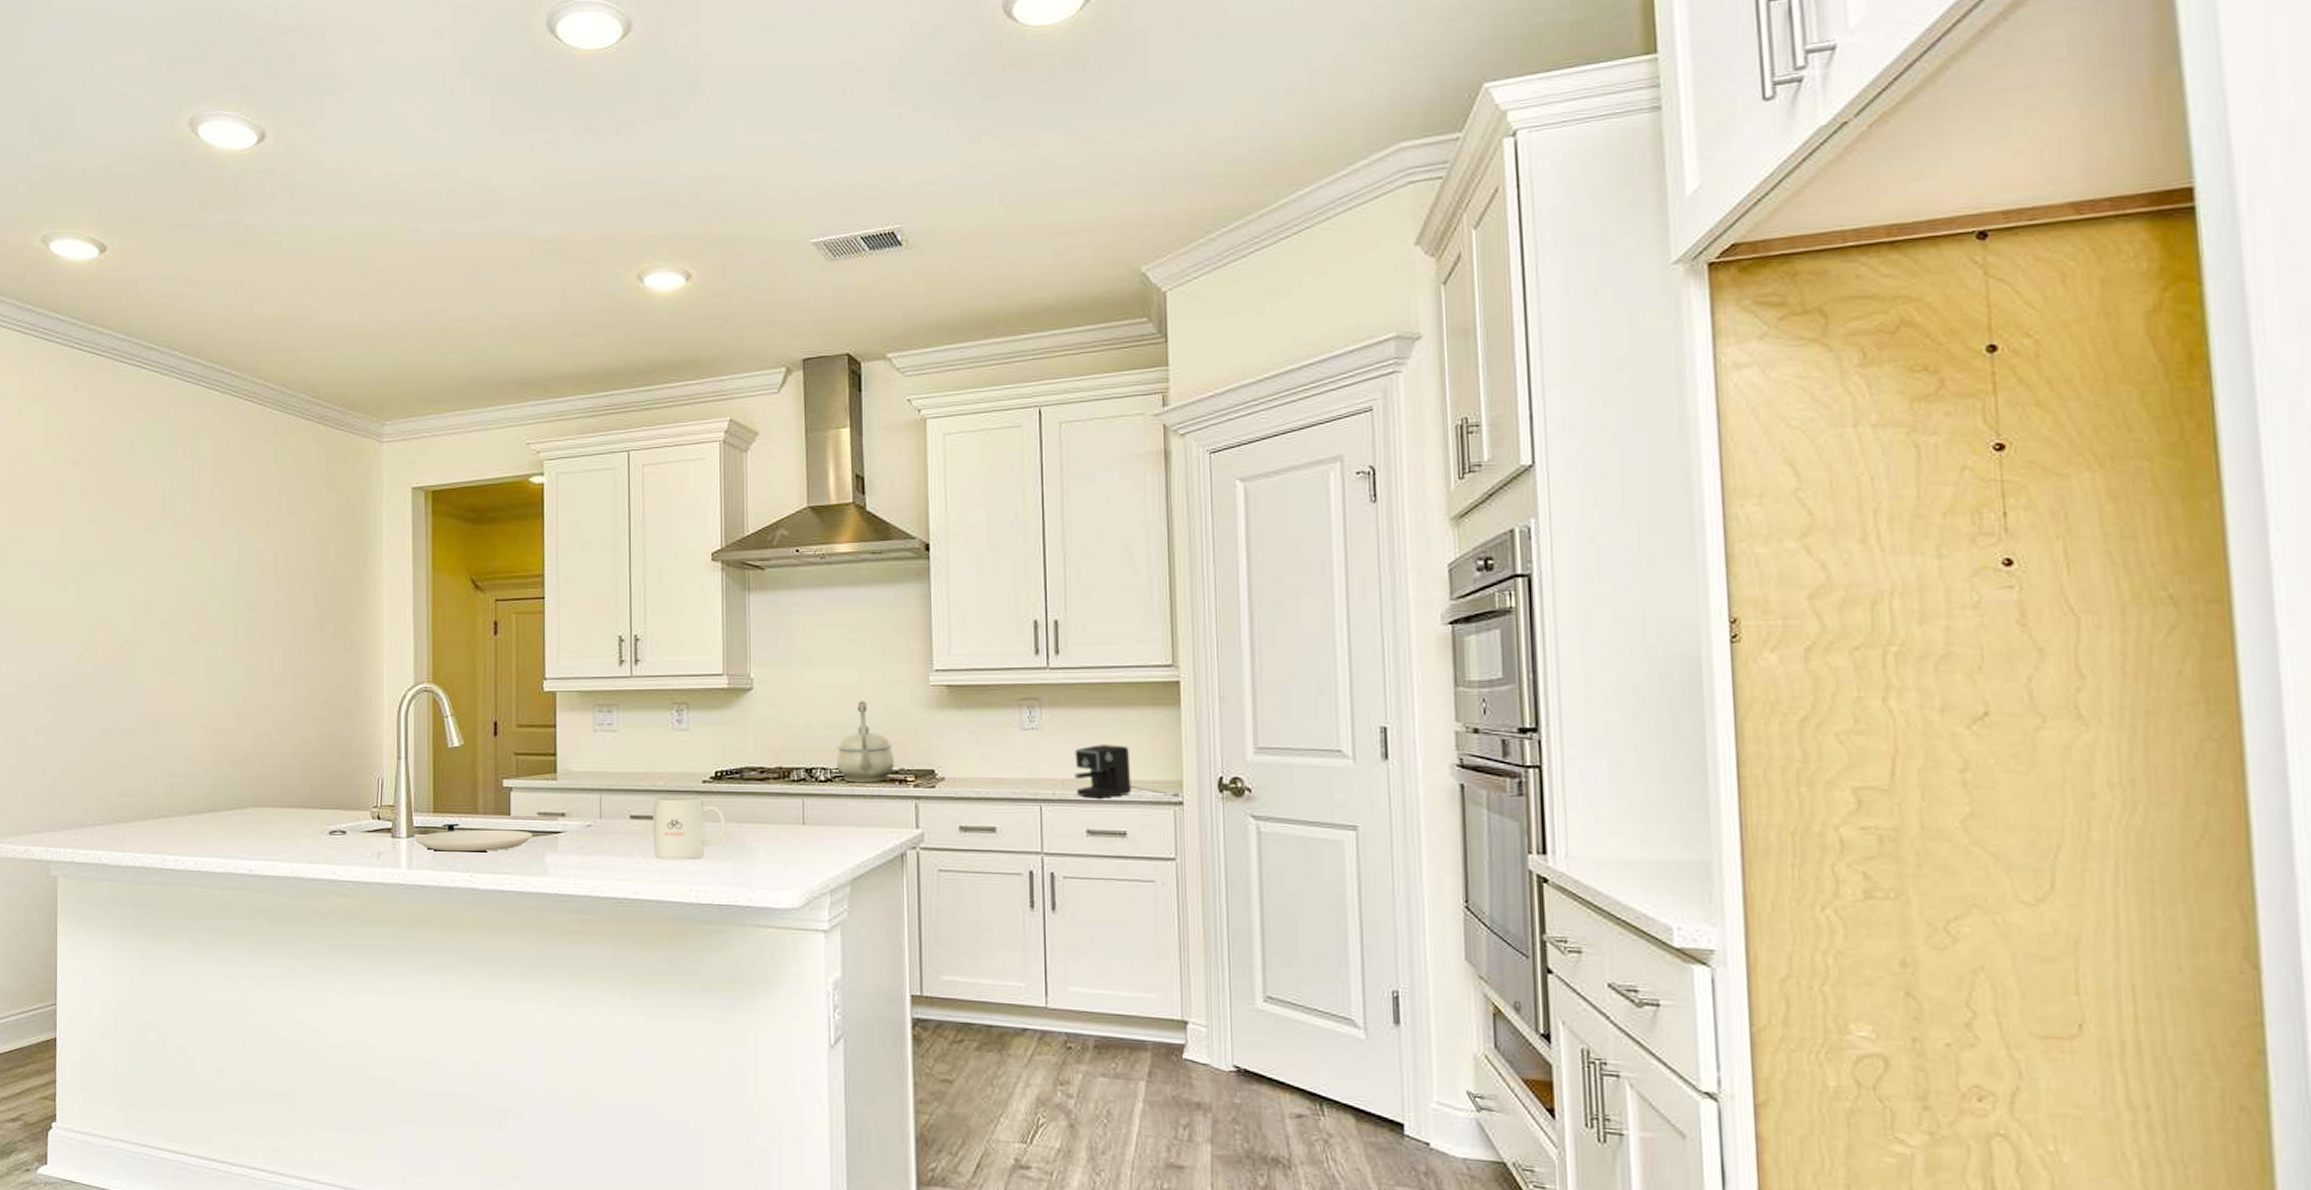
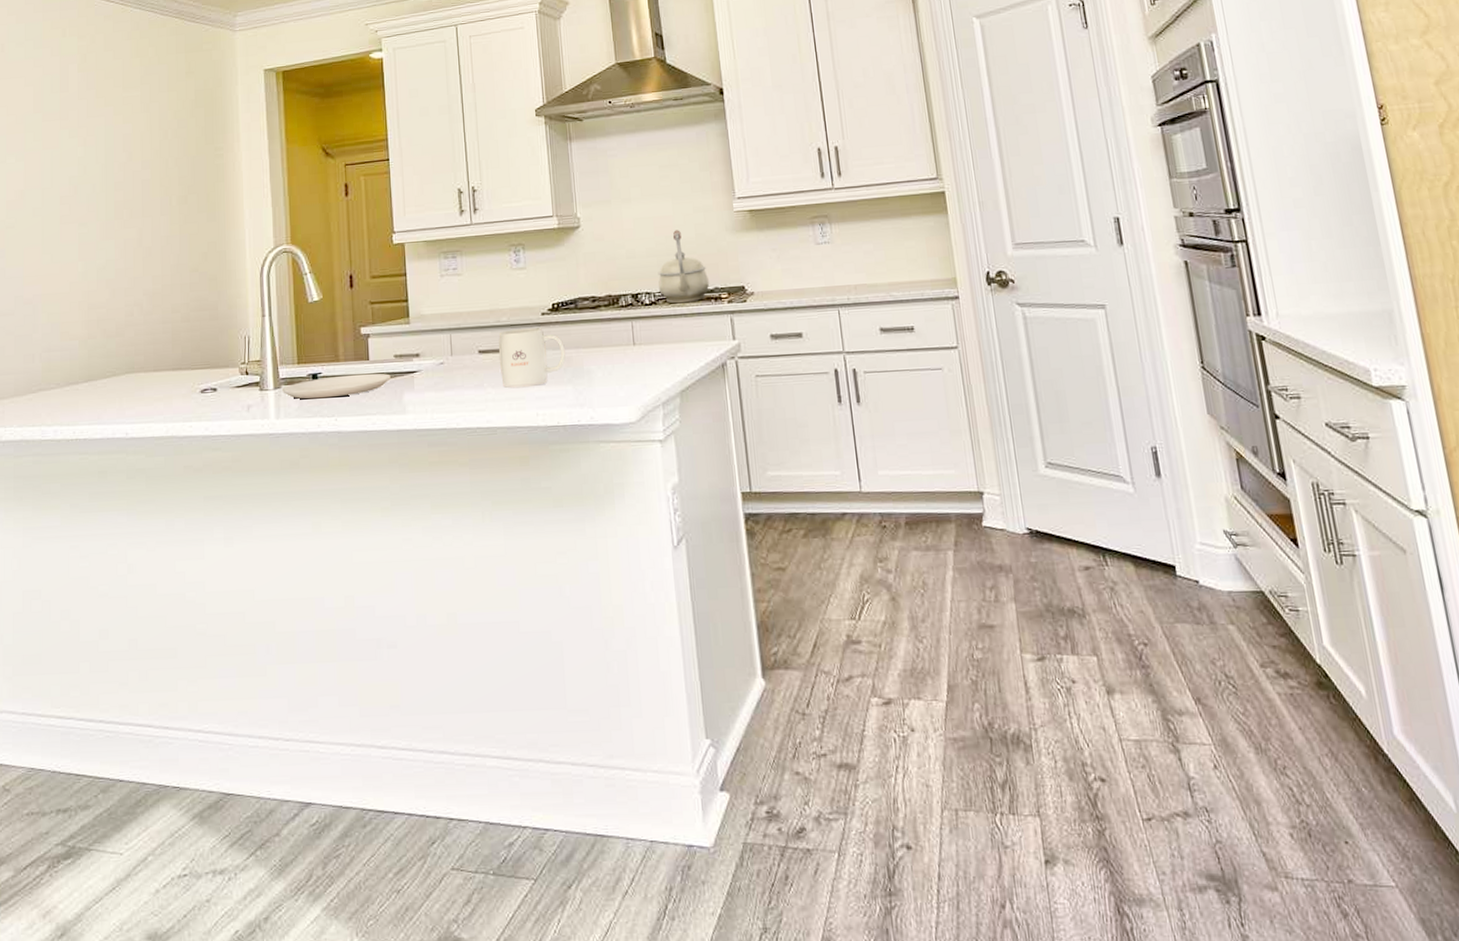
coffee maker: present [1073,744,1181,798] -> none [863,251,956,300]

